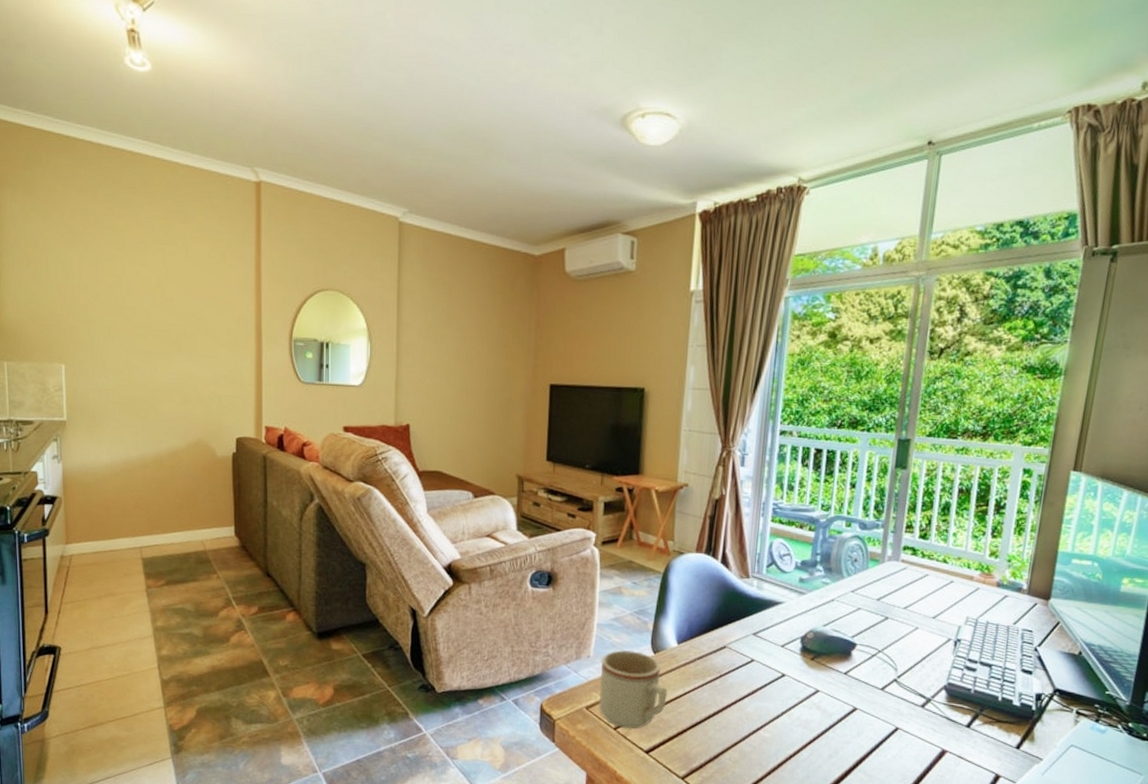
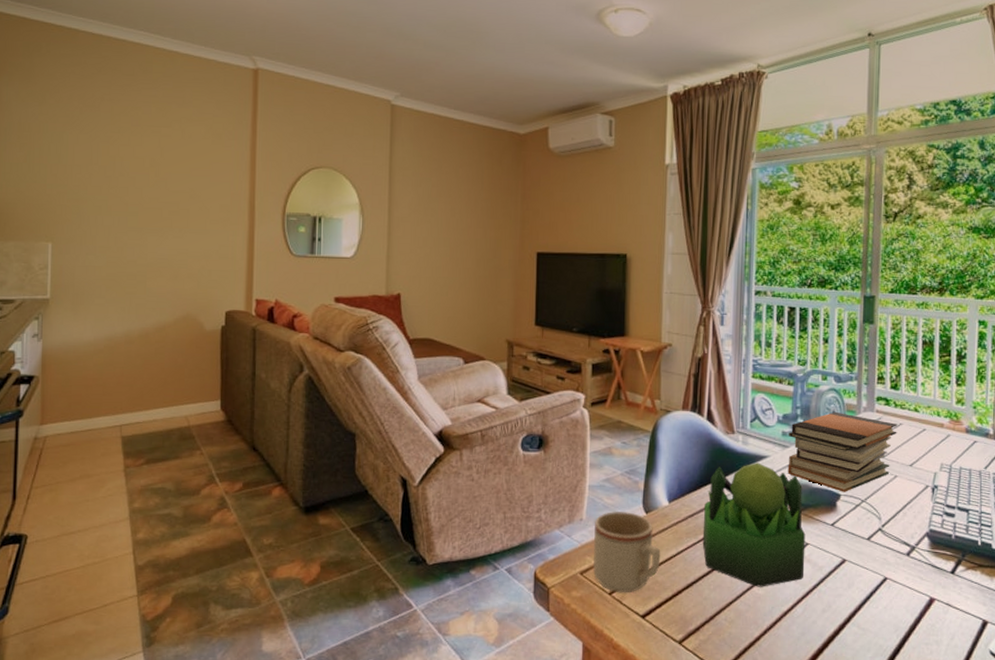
plant: none [710,608,817,731] -> present [702,462,806,587]
book stack: none [802,559,923,642] -> present [787,411,897,492]

